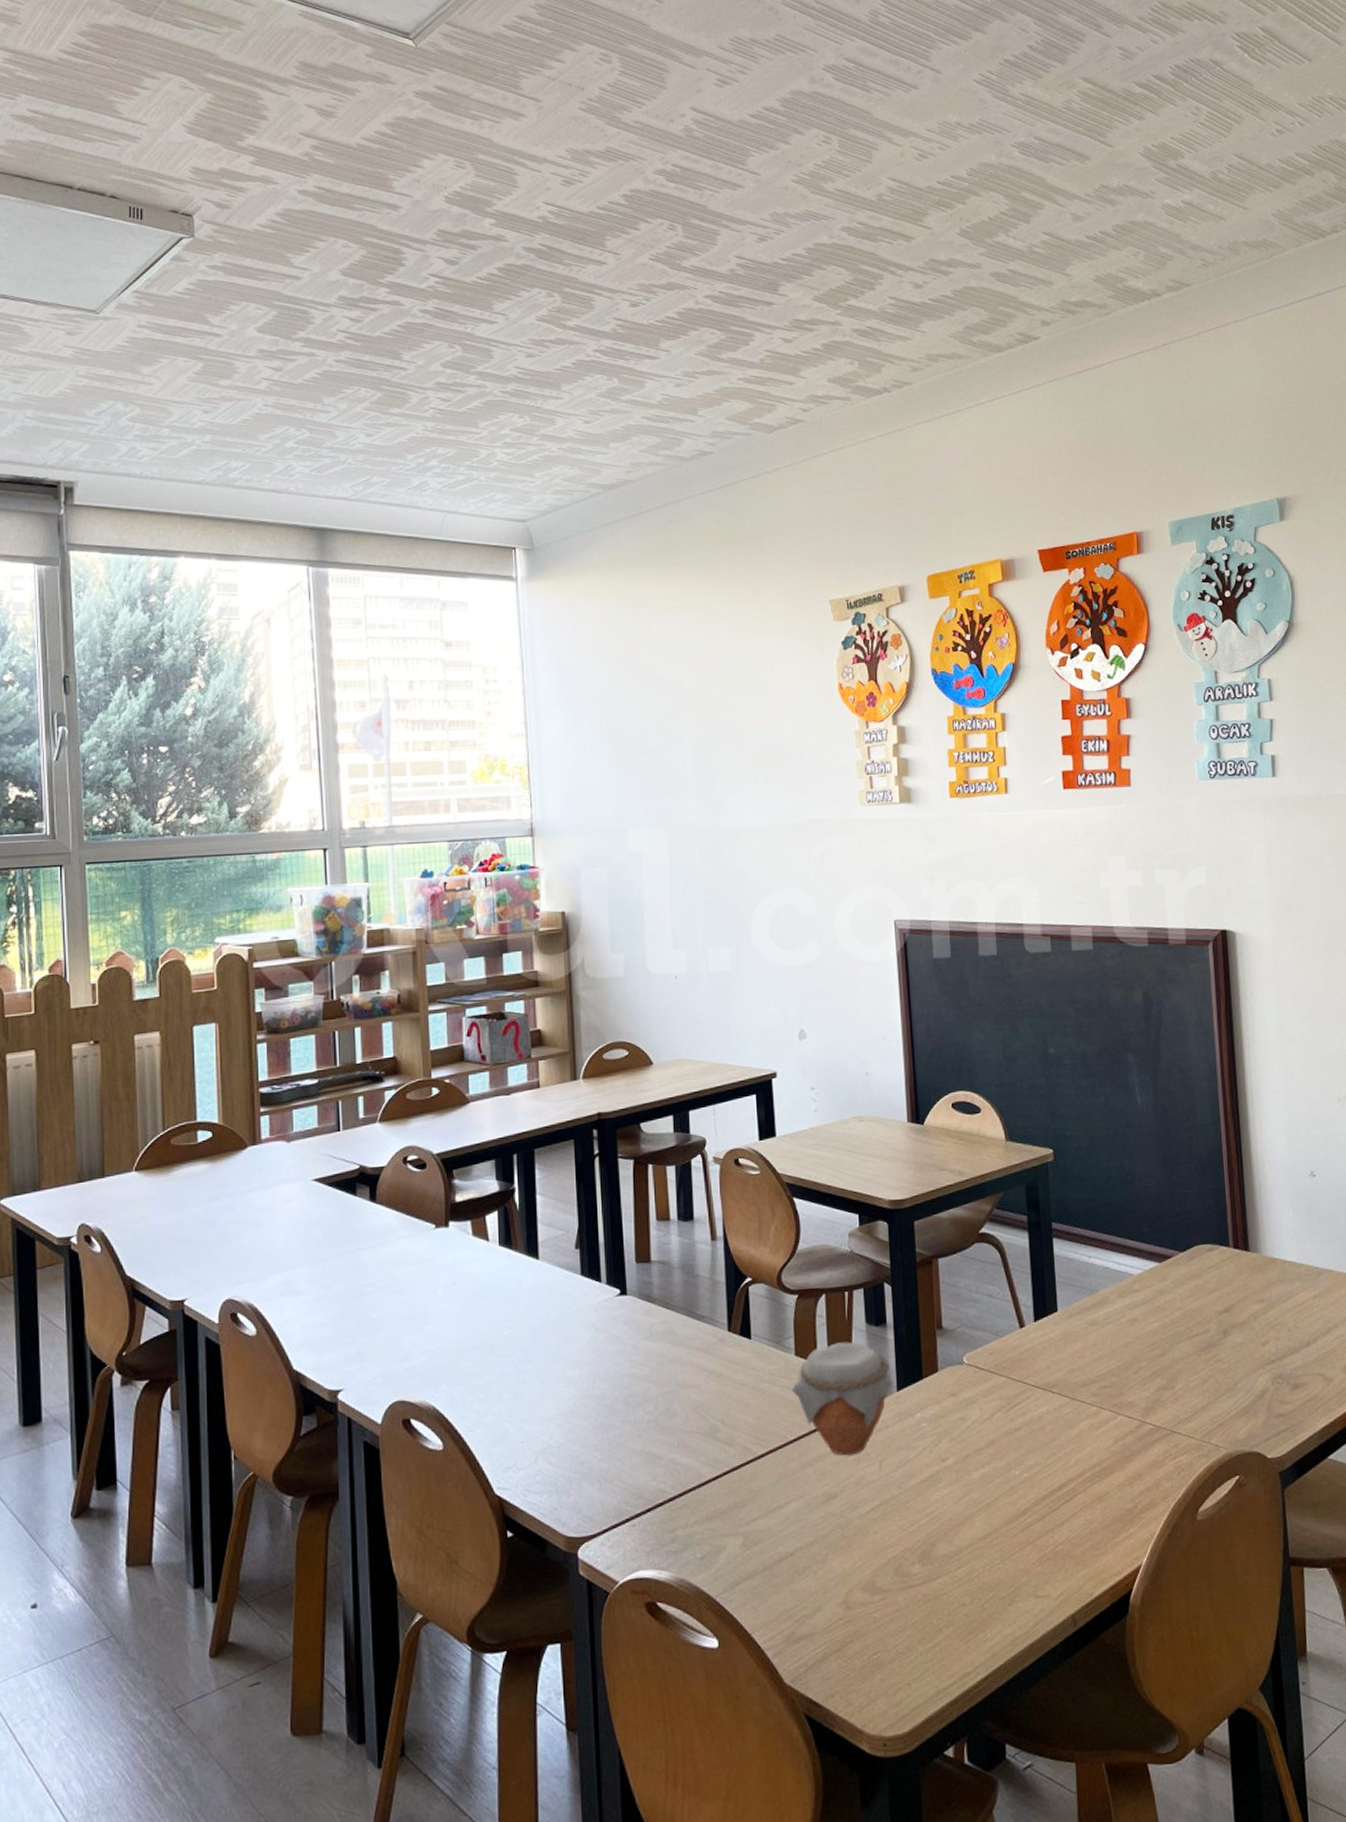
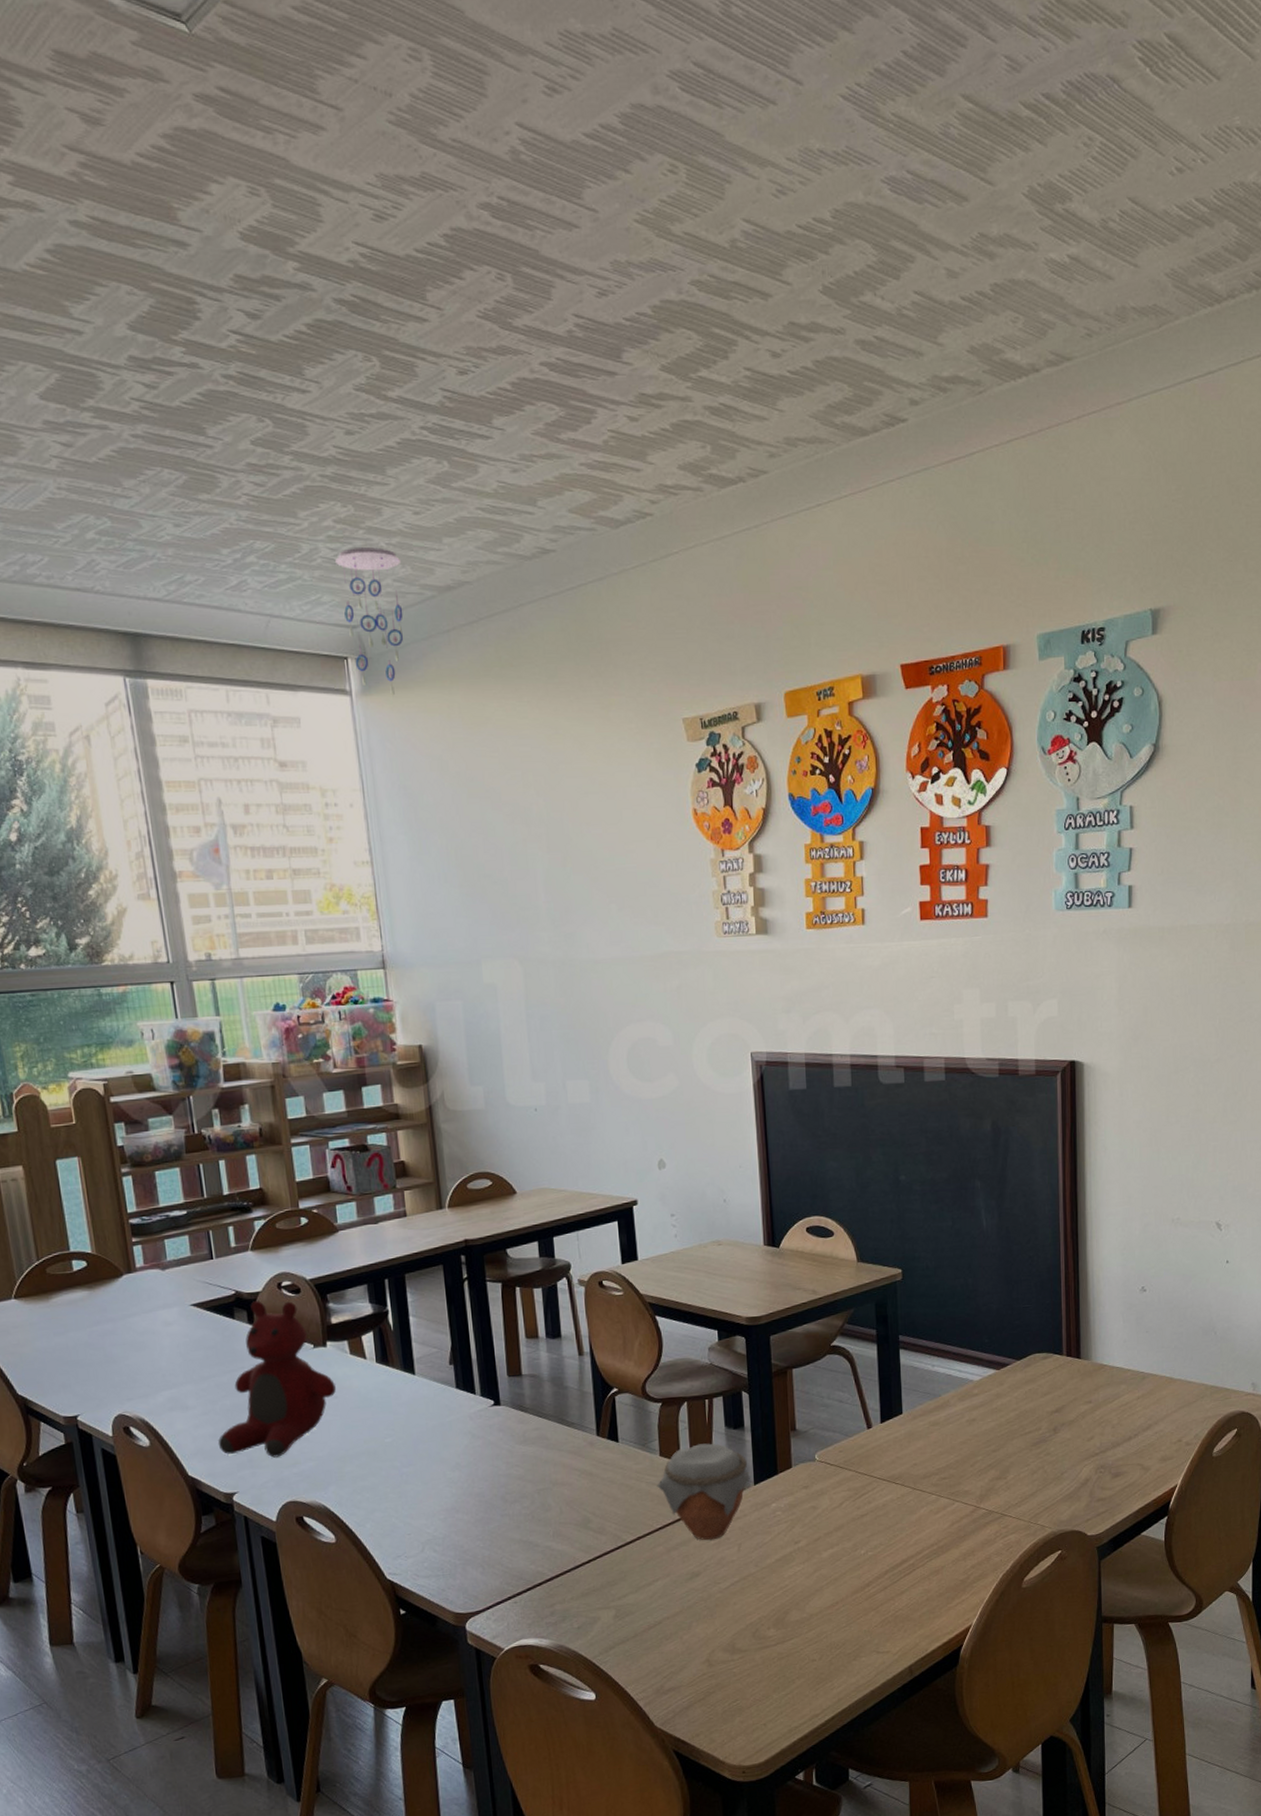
teddy bear: none [327,1176,456,1351] -> present [218,1301,337,1458]
ceiling mobile: none [510,452,571,582] -> present [335,547,403,696]

